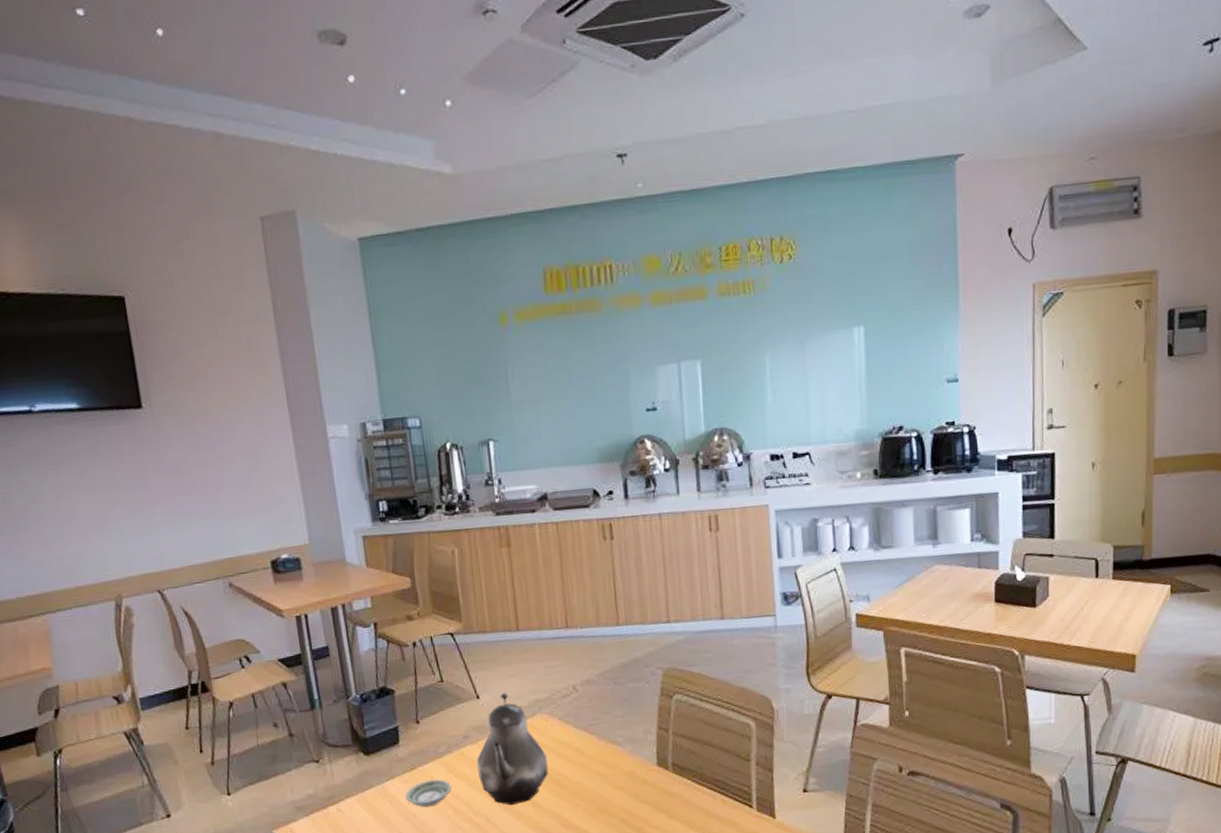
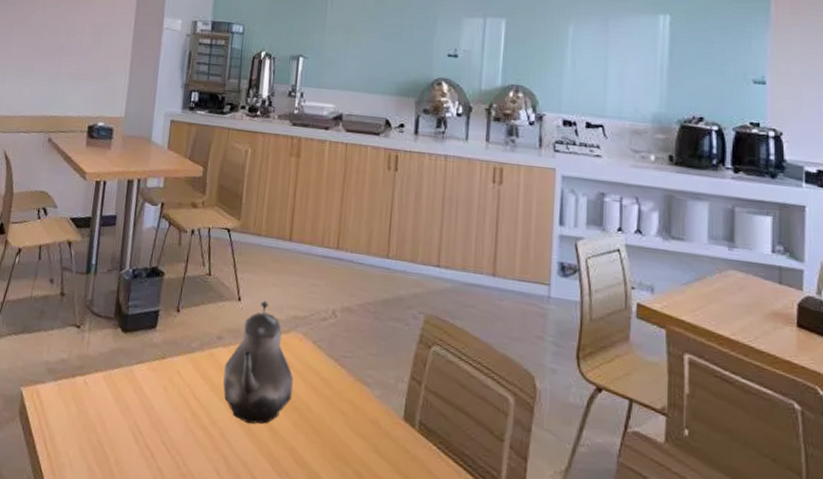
saucer: present [405,779,452,808] -> none [149,373,195,404]

